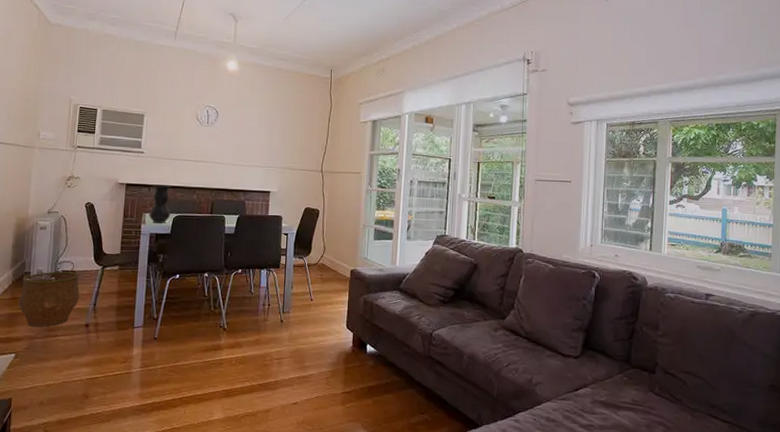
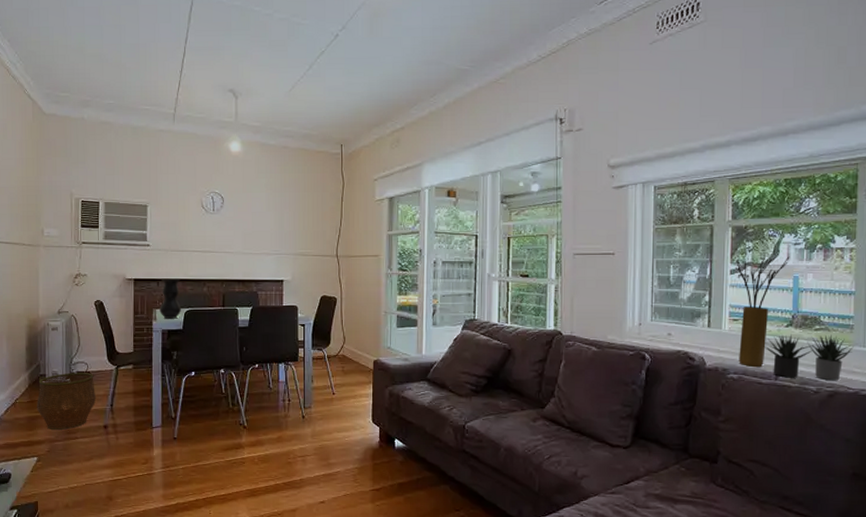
vase: none [674,191,720,288] -> present [736,256,790,368]
succulent plant: none [696,259,772,302] -> present [763,334,854,381]

